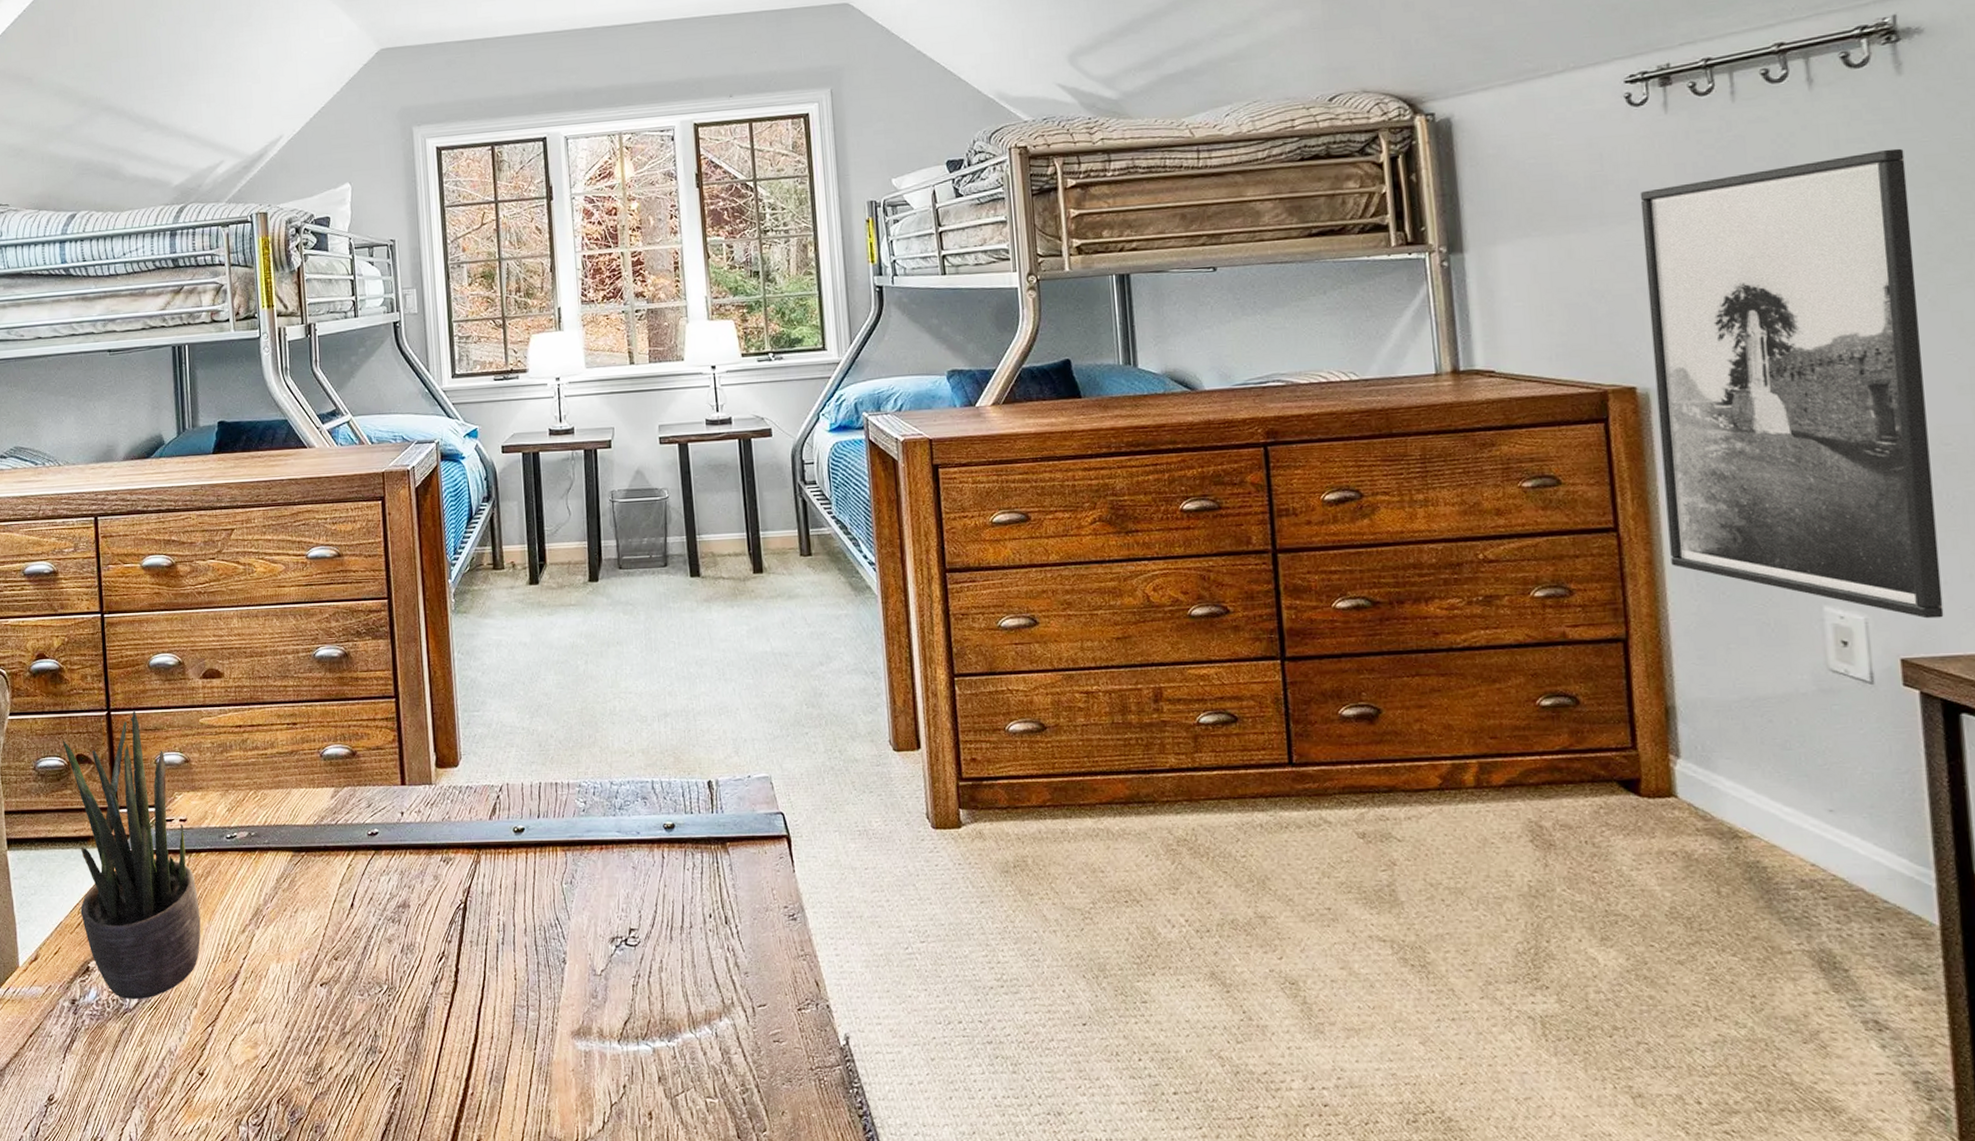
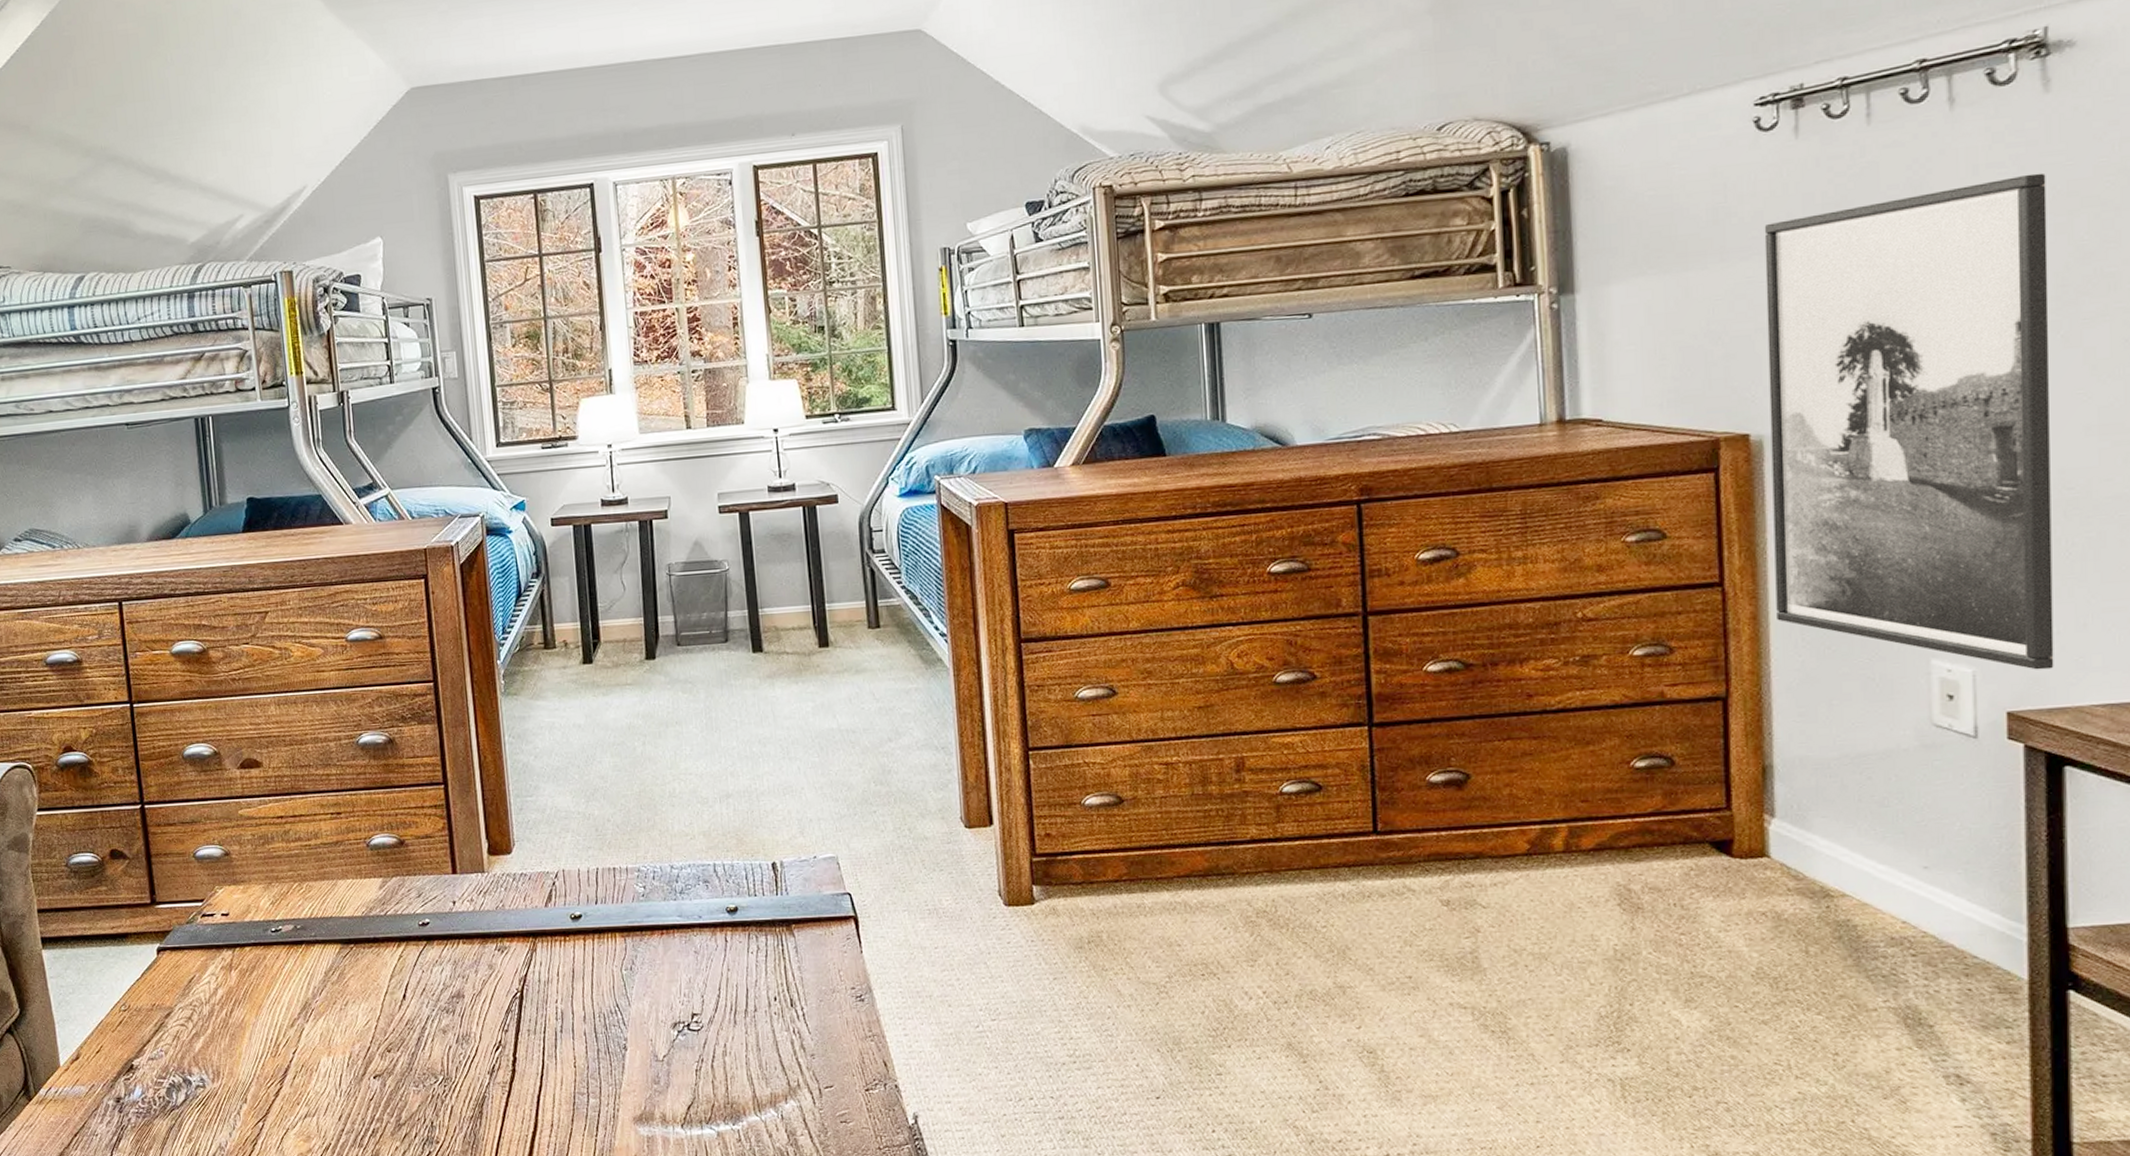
potted plant: present [62,710,201,1000] -> none [94,803,248,1097]

